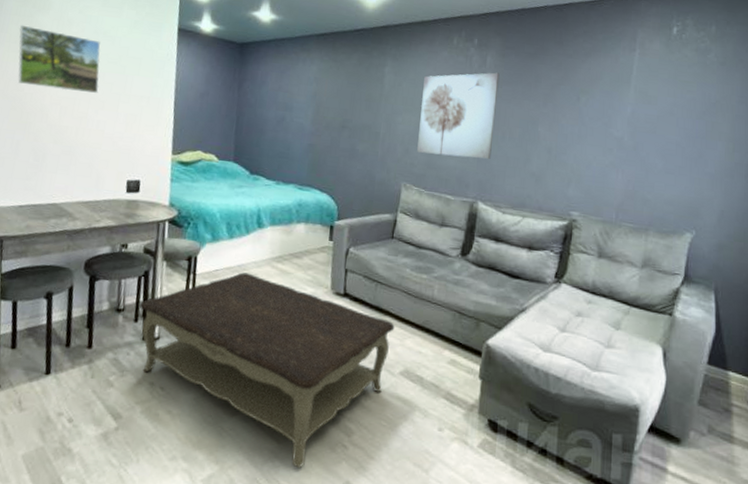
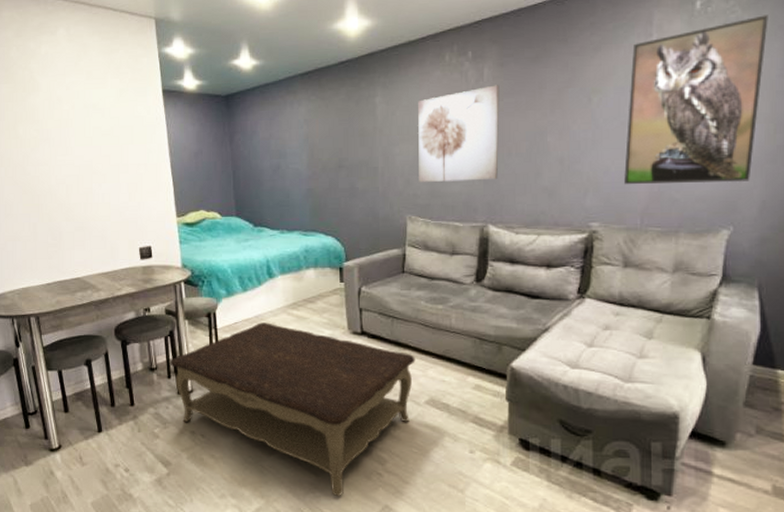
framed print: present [17,25,101,94] -> none [15,110,98,169]
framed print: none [604,48,731,191] -> present [624,15,768,185]

